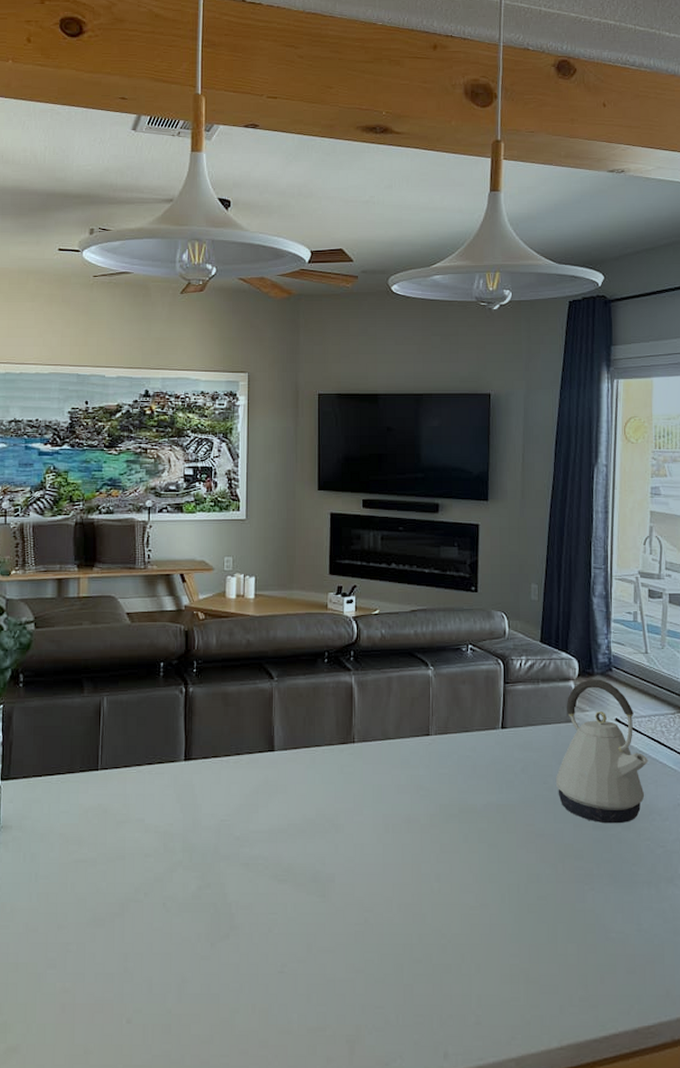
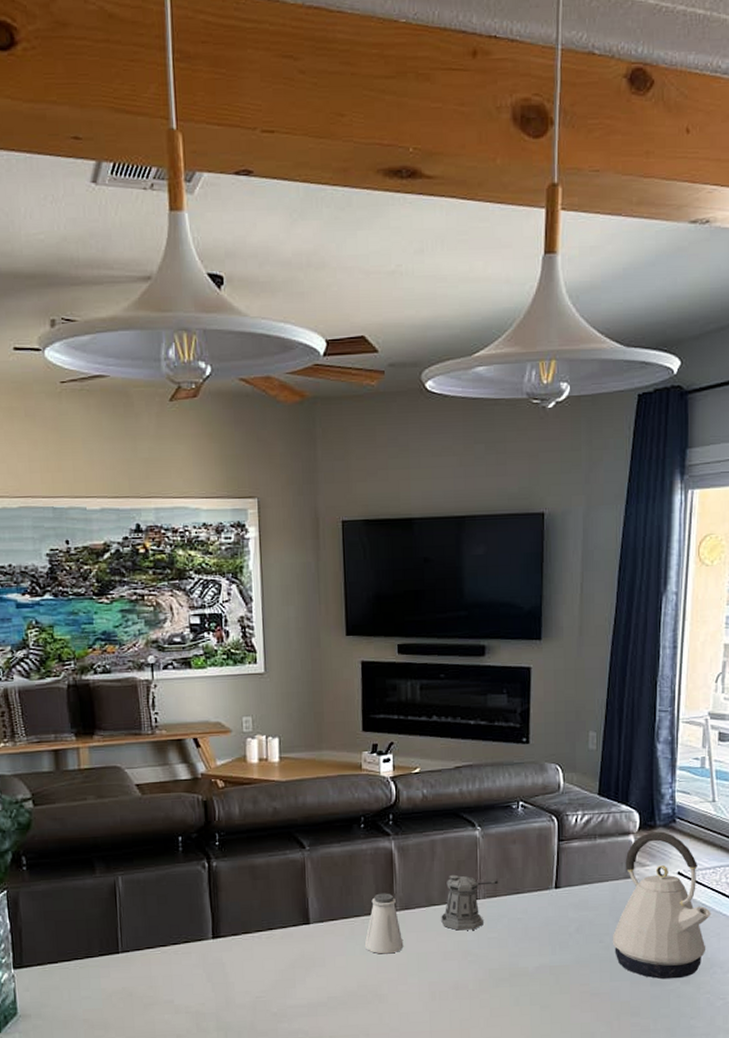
saltshaker: none [324,725,360,784] -> present [364,893,404,954]
pepper shaker: none [396,710,449,765] -> present [441,874,499,931]

